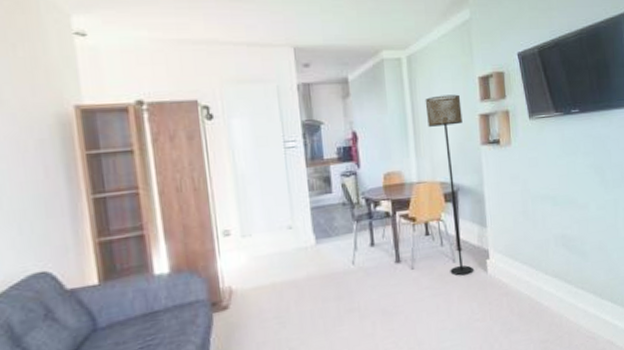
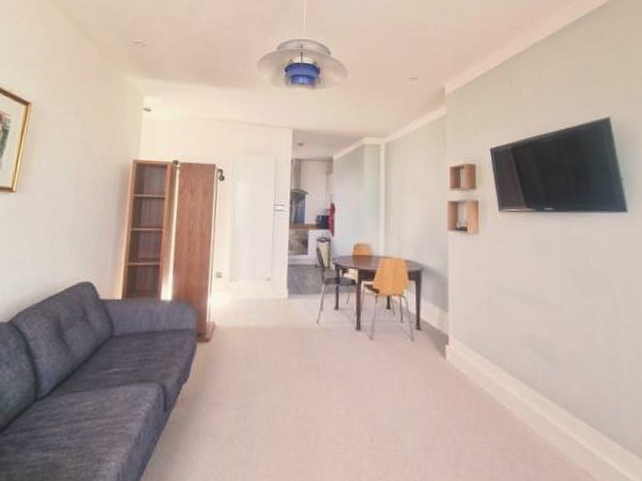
floor lamp: present [425,94,473,276] -> none [398,180,432,356]

